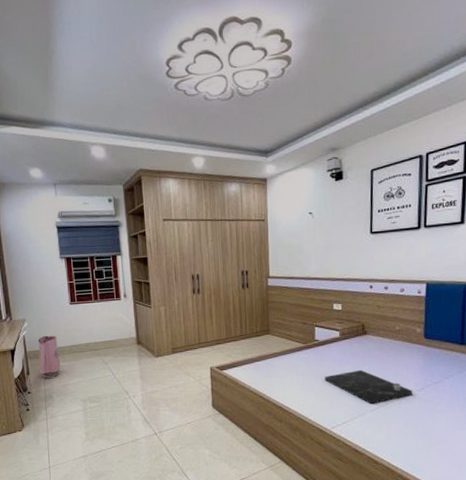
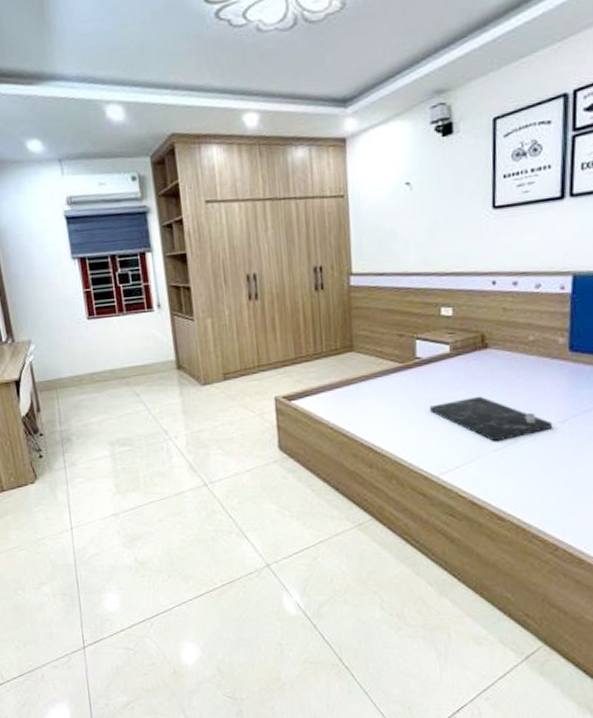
bag: present [38,335,60,379] -> none [49,360,79,417]

